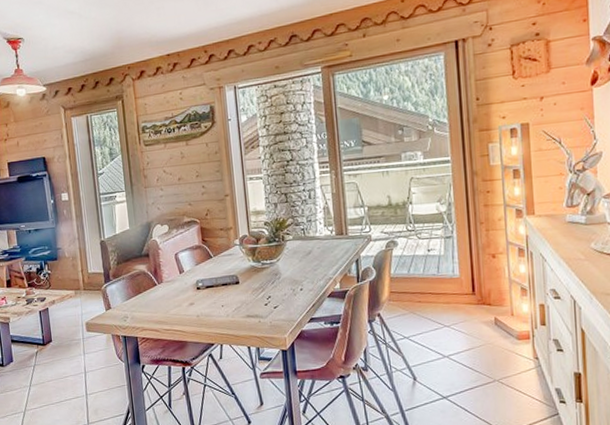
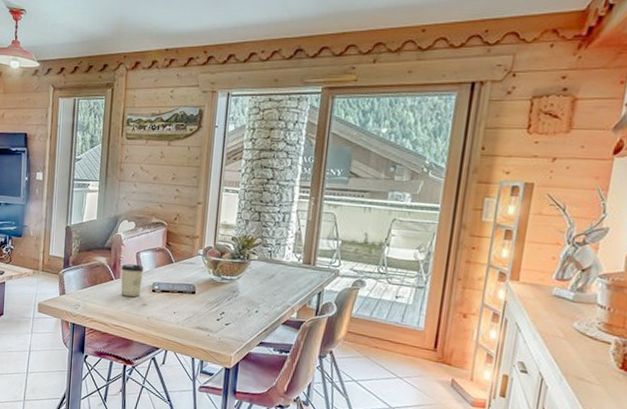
cup: none [162,265,186,299] -> present [121,263,144,297]

